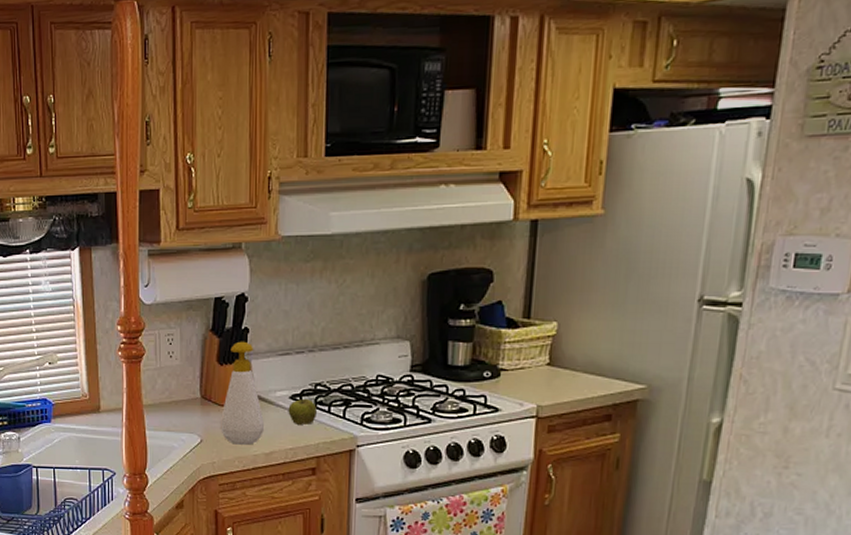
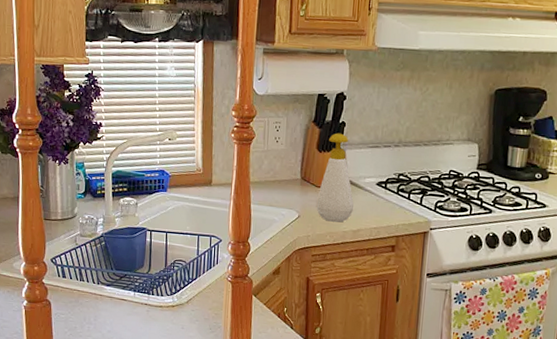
apple: present [288,398,317,425] -> none [374,185,399,208]

